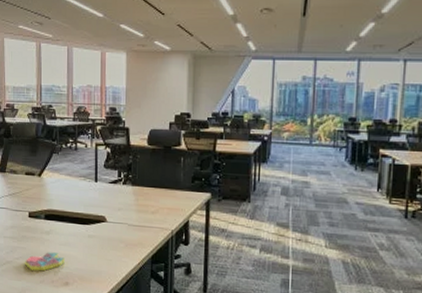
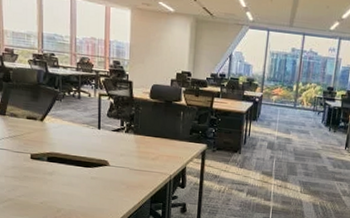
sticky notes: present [25,252,65,271] -> none [27,191,68,208]

